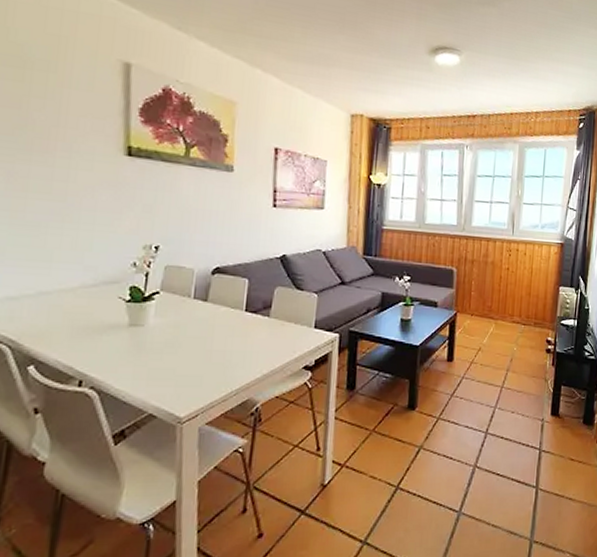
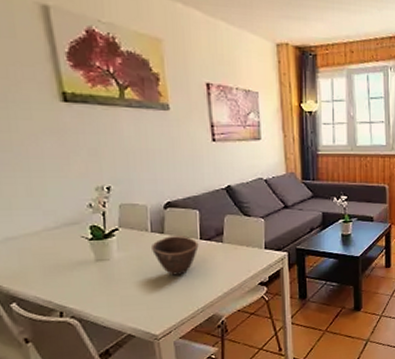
bowl: none [190,305,243,350] -> present [150,236,199,276]

